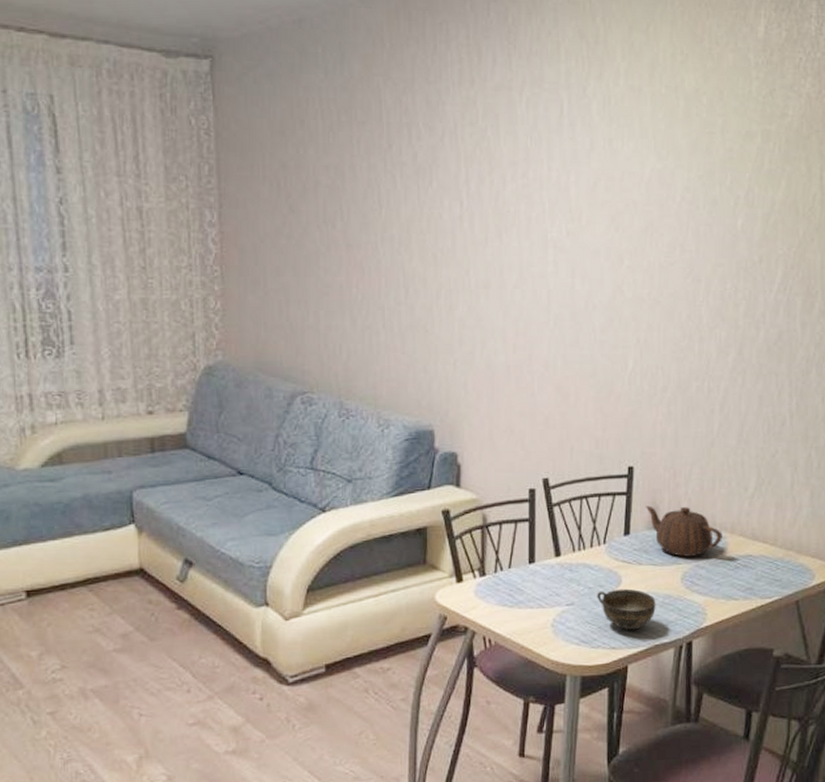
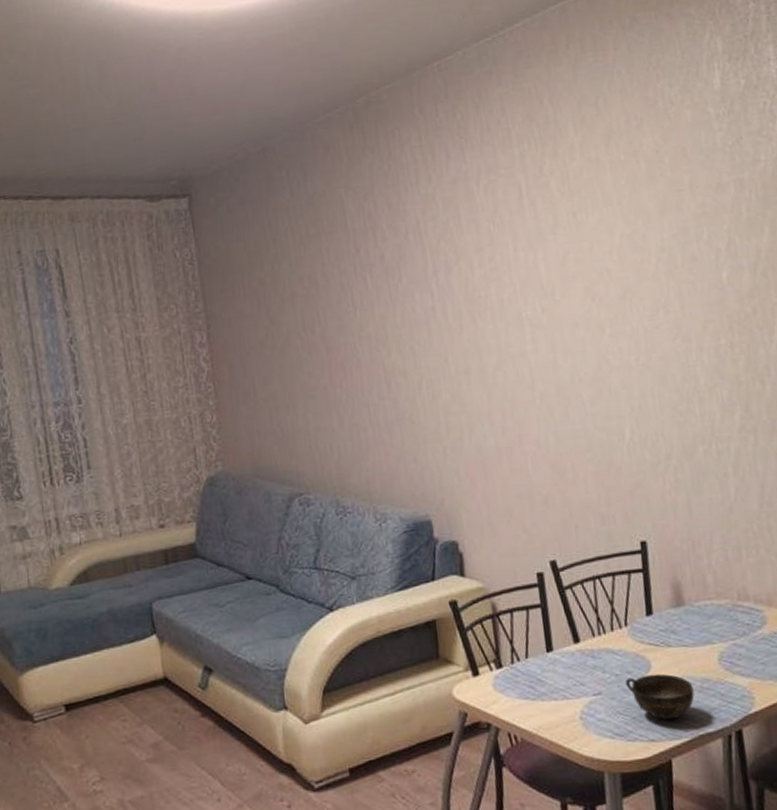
teapot: present [645,505,722,557] -> none [665,580,759,636]

